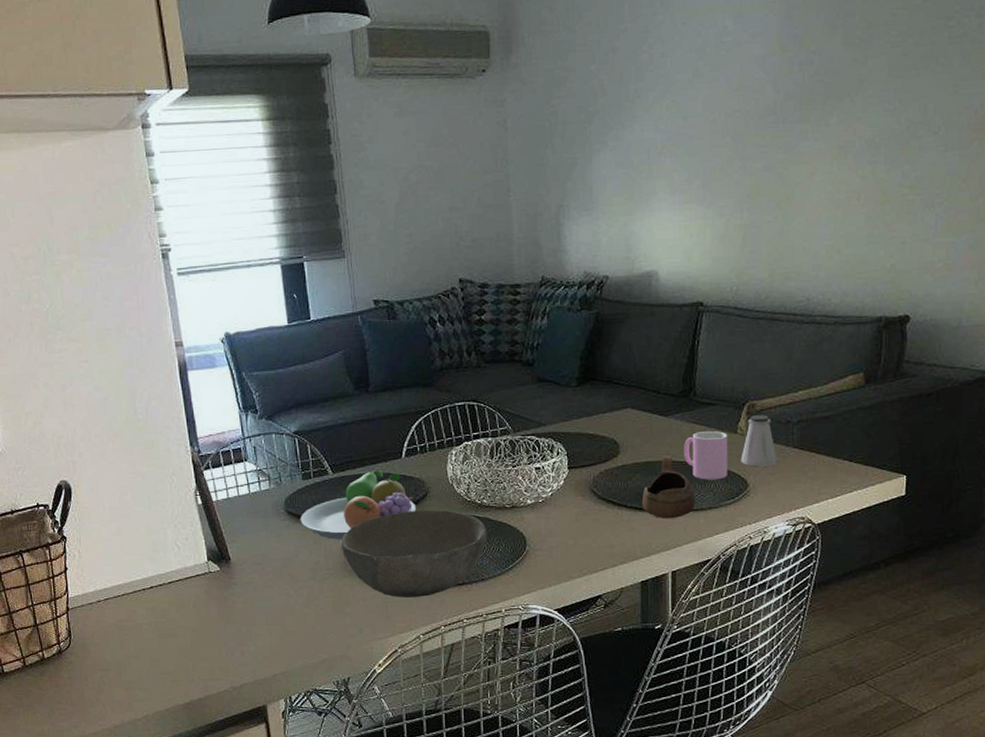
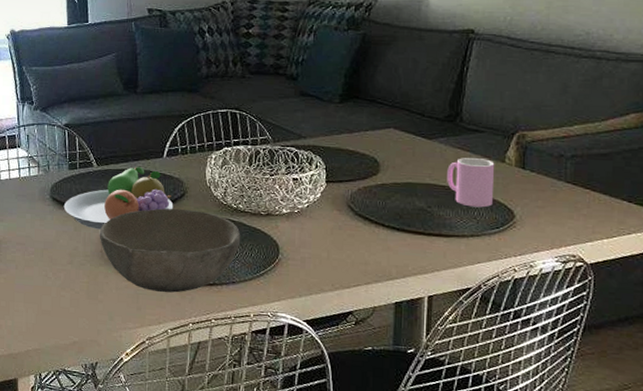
cup: present [642,455,696,519] -> none [400,178,457,243]
saltshaker: present [741,415,777,467] -> none [508,146,548,199]

